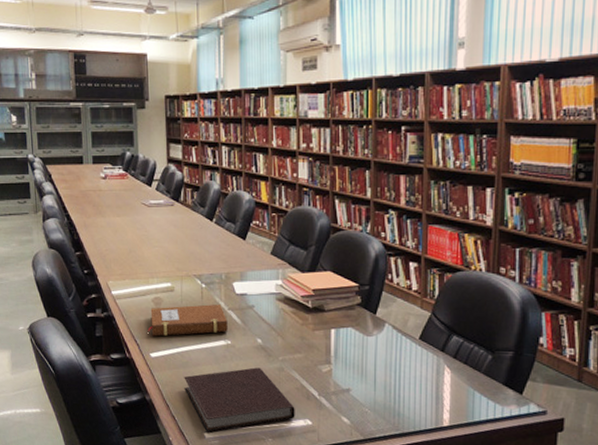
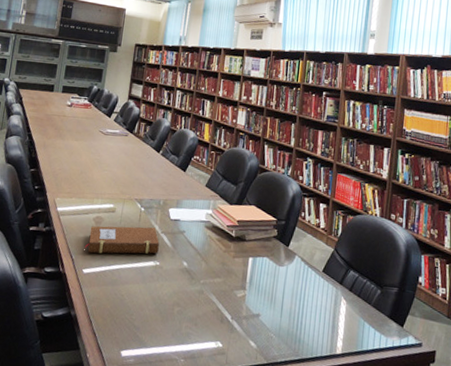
notebook: present [184,367,295,433] -> none [109,288,209,351]

